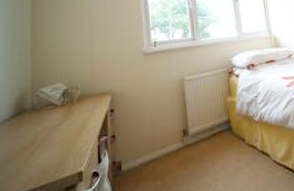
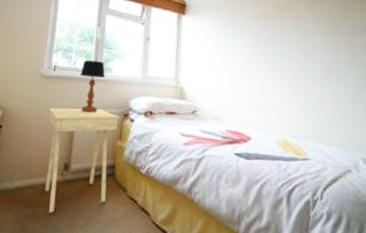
side table: none [157,72,229,179] -> present [44,107,120,213]
table lamp: none [180,29,204,79] -> present [80,60,105,113]

